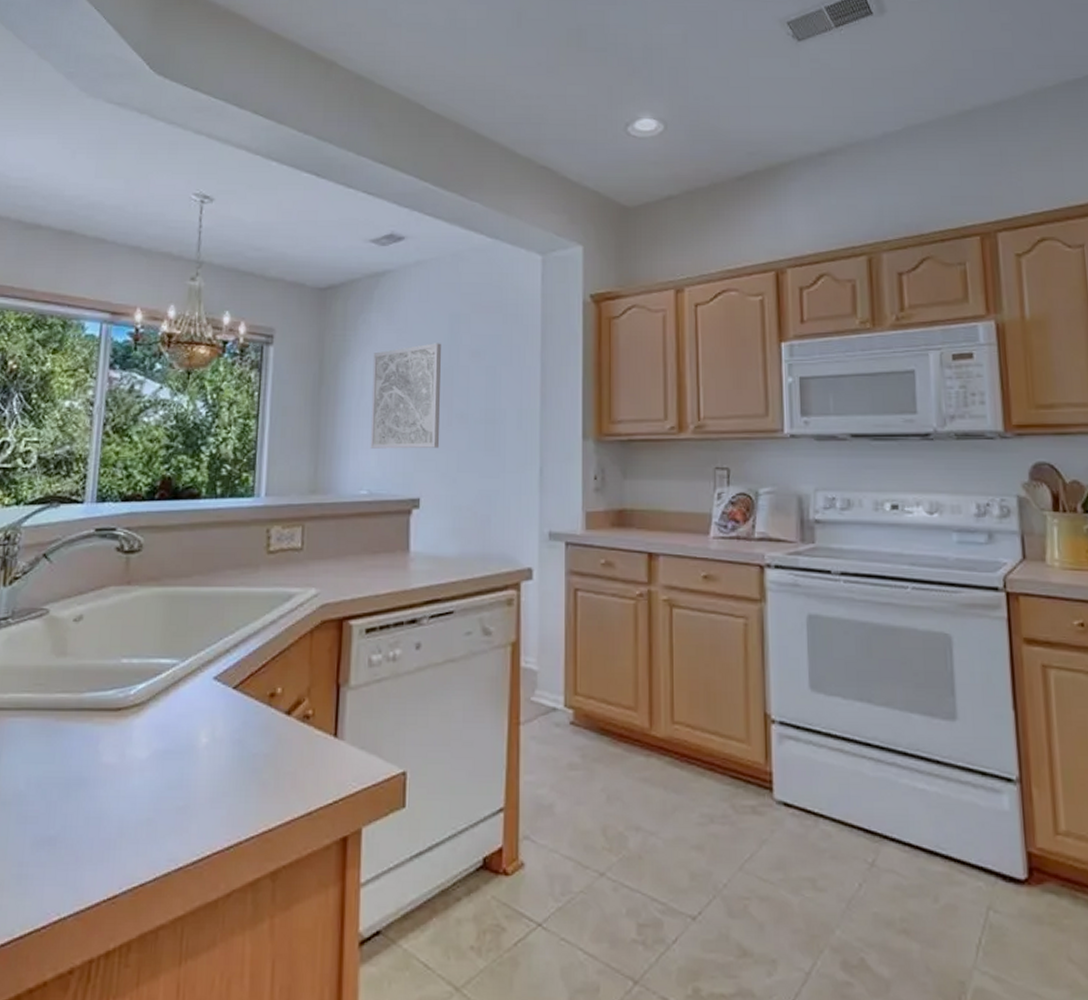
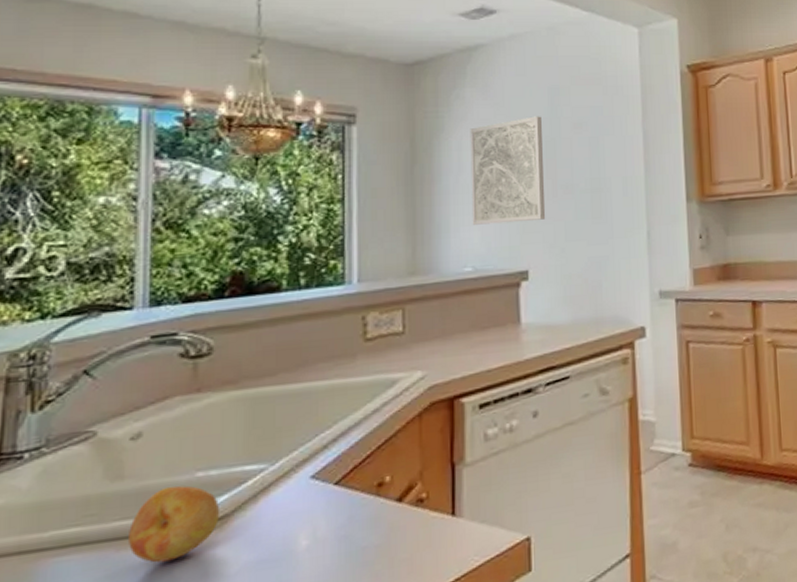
fruit: none [66,668,138,737] -> present [129,485,219,563]

